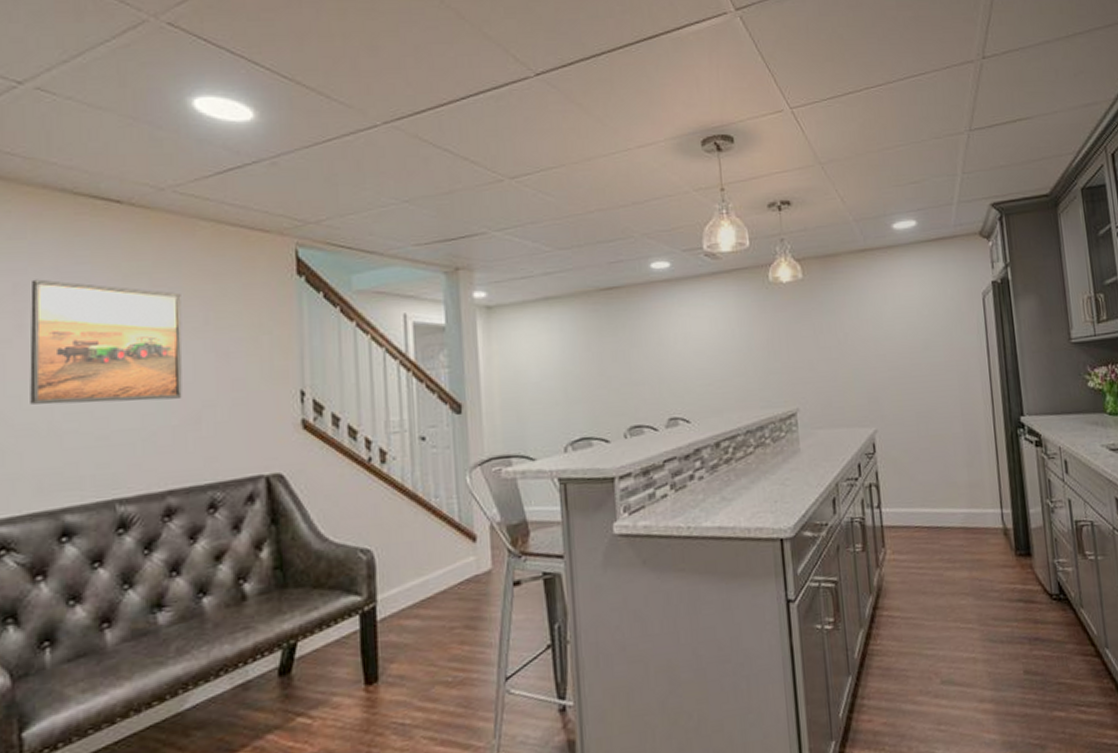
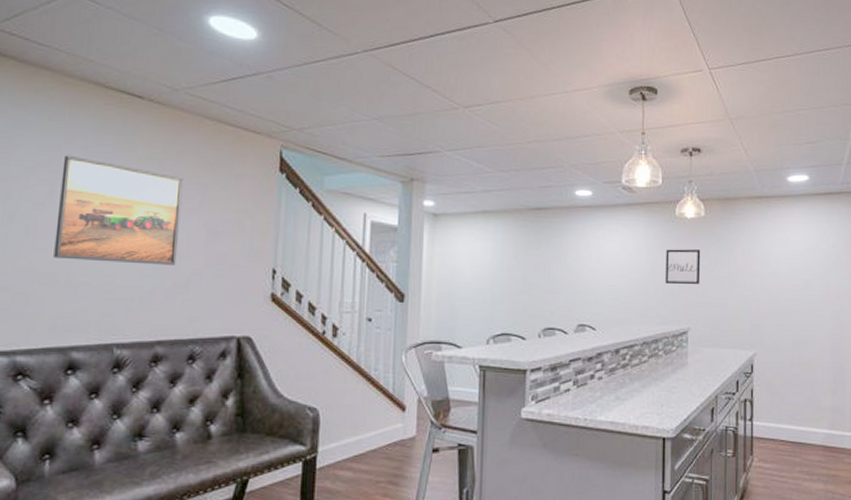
wall art: none [762,317,806,360] -> present [665,249,701,284]

